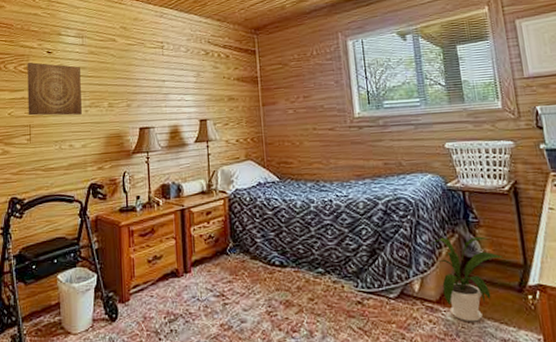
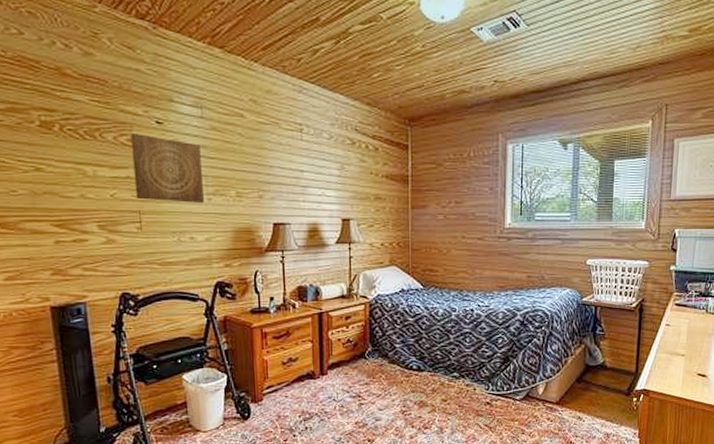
house plant: present [431,236,504,322] -> none [560,347,620,420]

